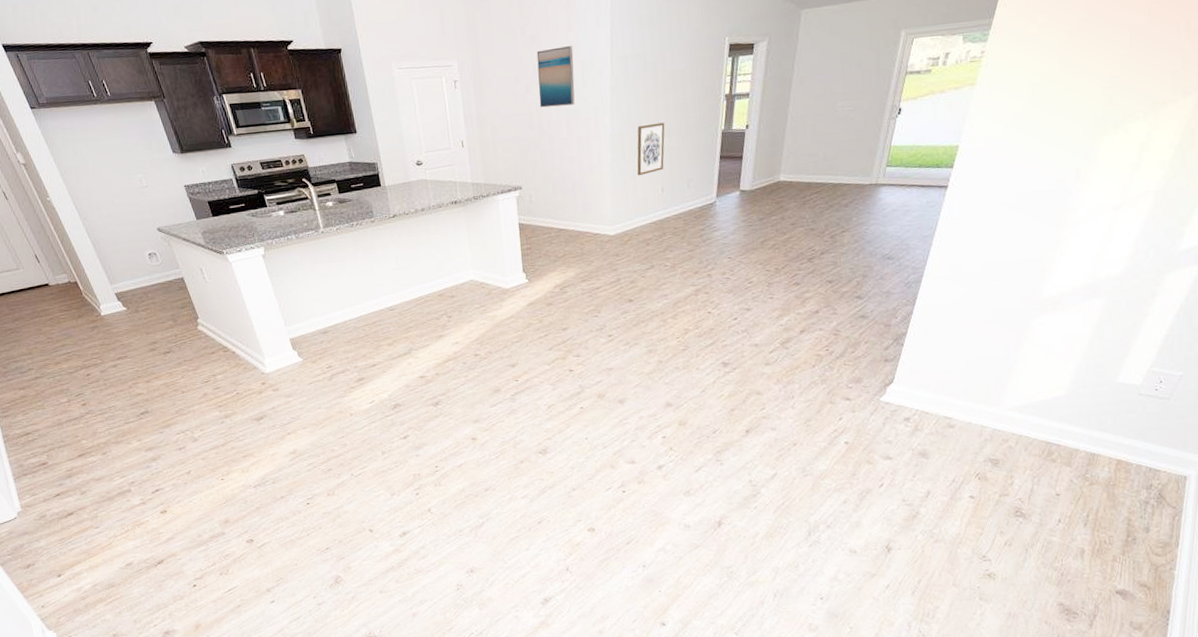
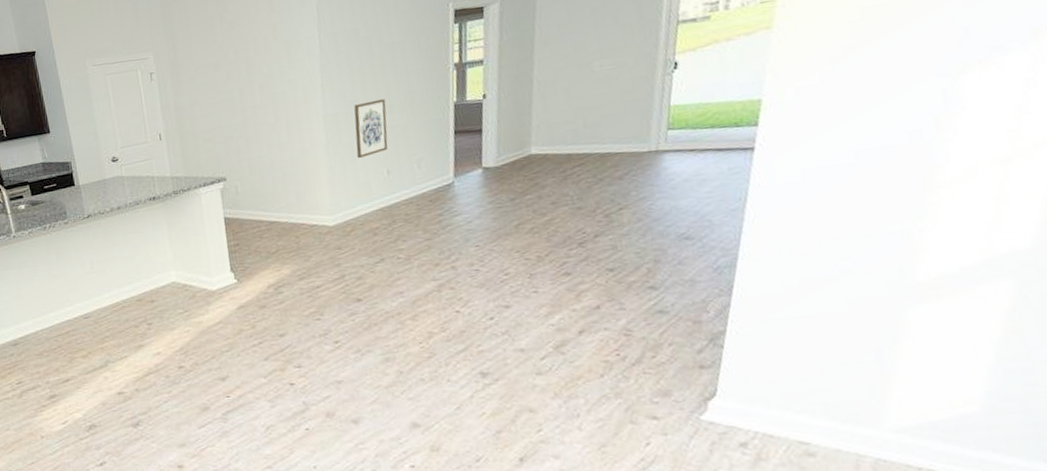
wall art: present [536,46,575,108] -> none [237,27,282,94]

